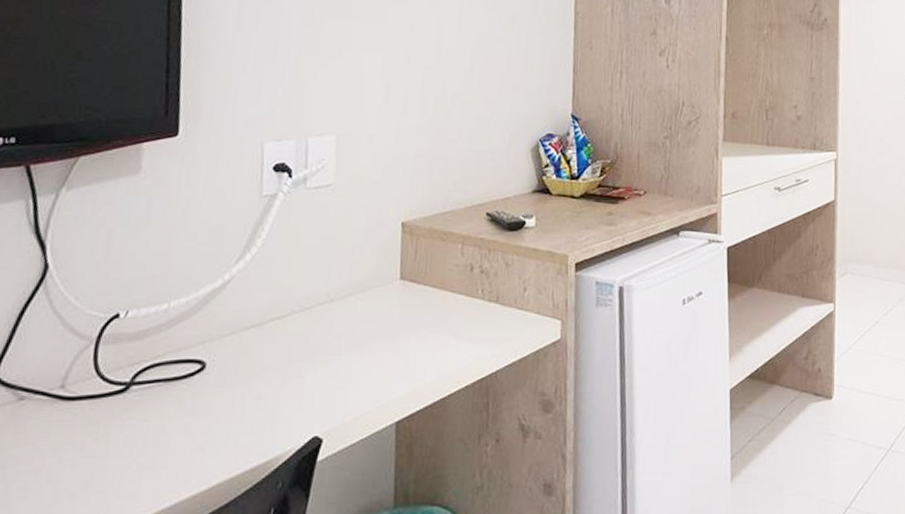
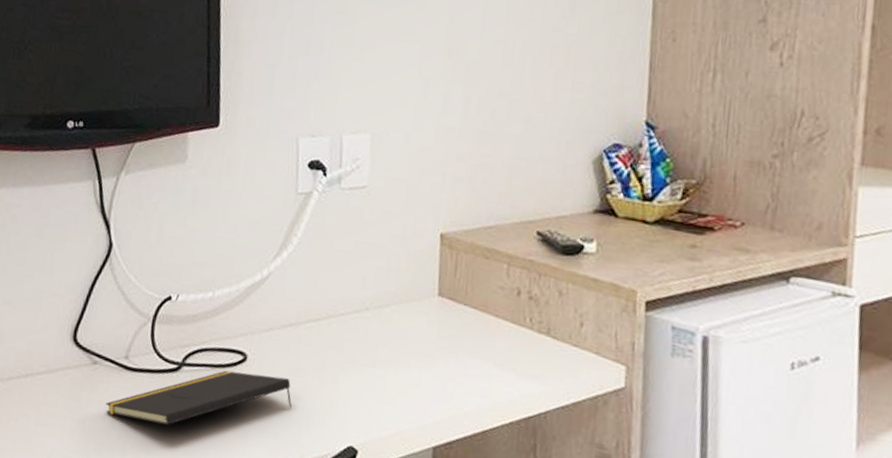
notepad: none [33,380,255,454] -> present [105,370,293,426]

